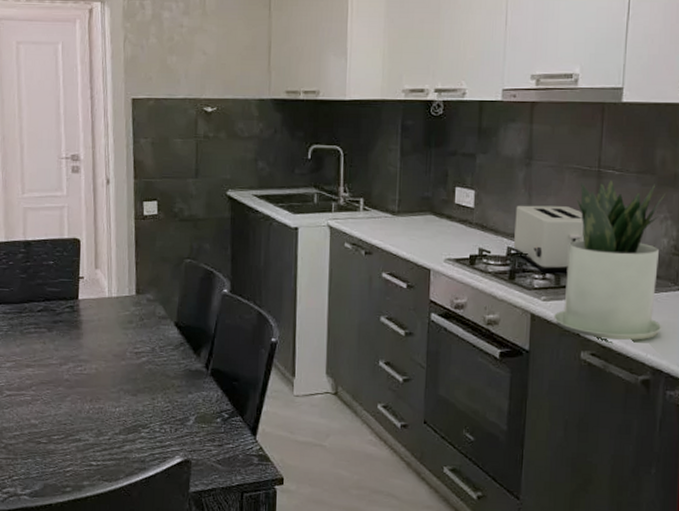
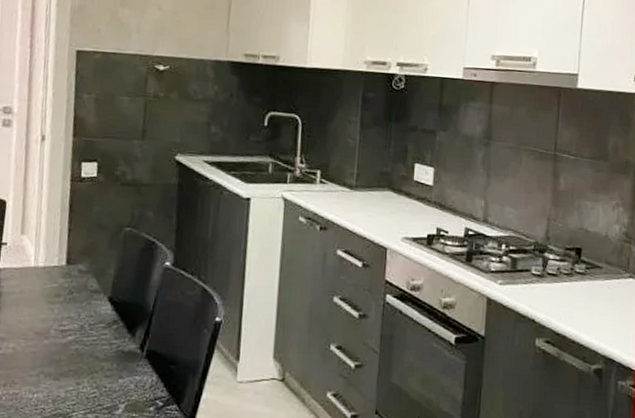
toaster: present [514,205,585,273] -> none [472,185,541,257]
planter: present [553,181,665,341] -> none [509,165,617,328]

